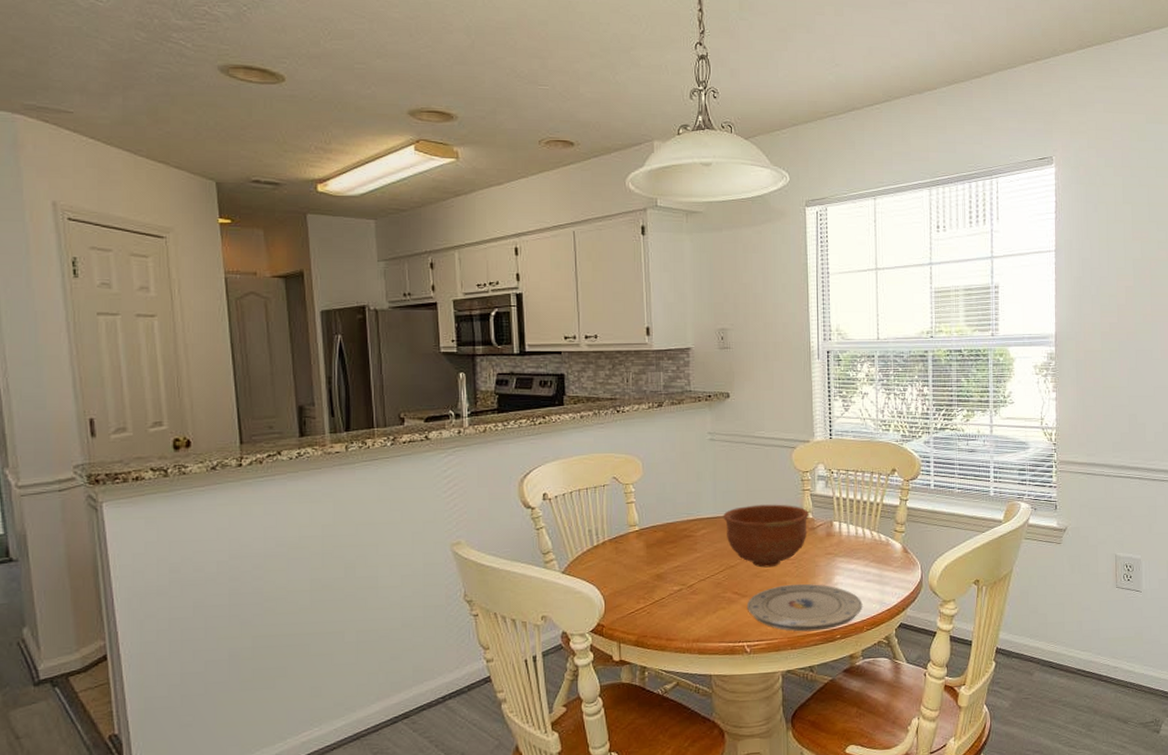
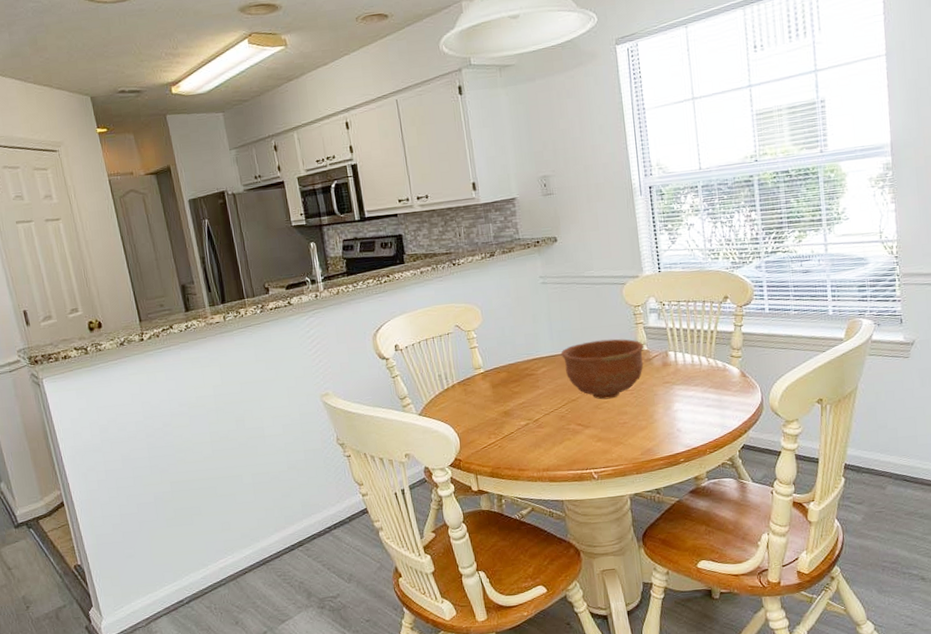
plate: present [746,583,863,632] -> none [590,412,704,457]

